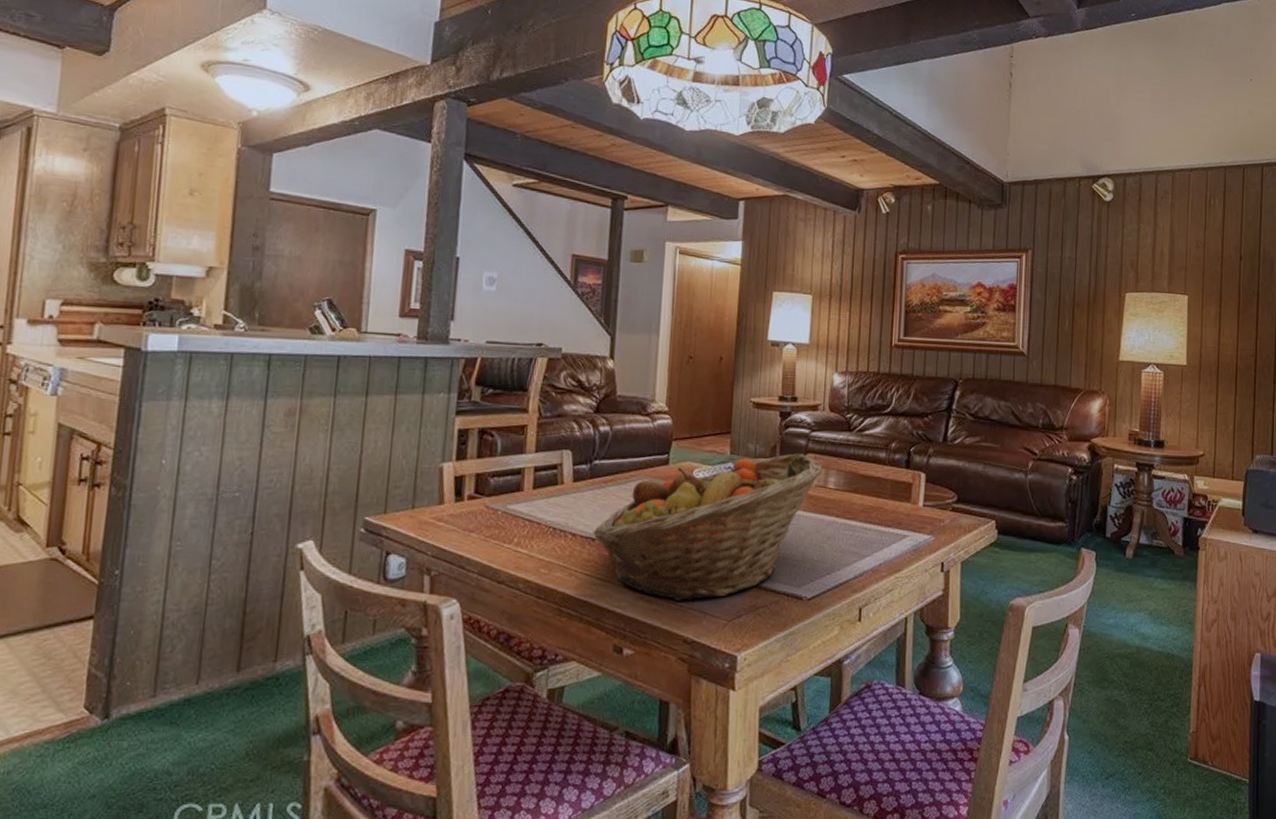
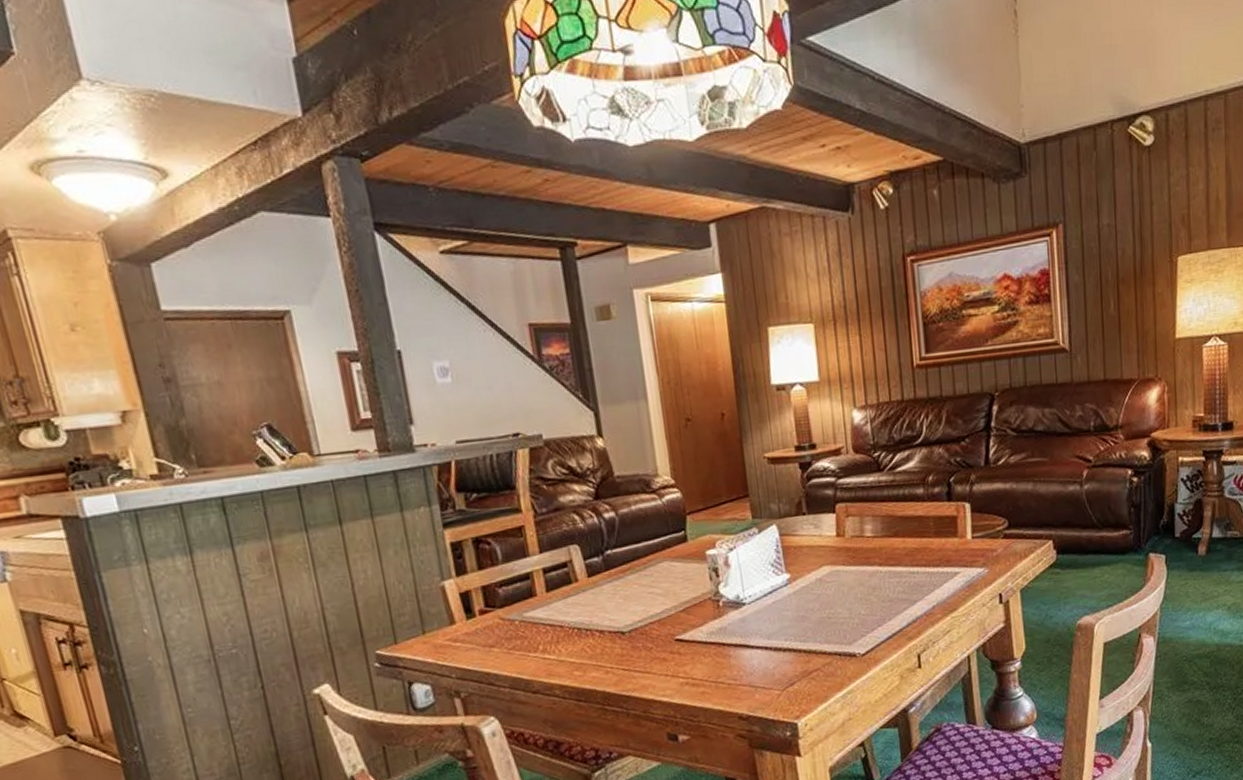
fruit basket: present [593,453,823,601] -> none [621,504,856,680]

